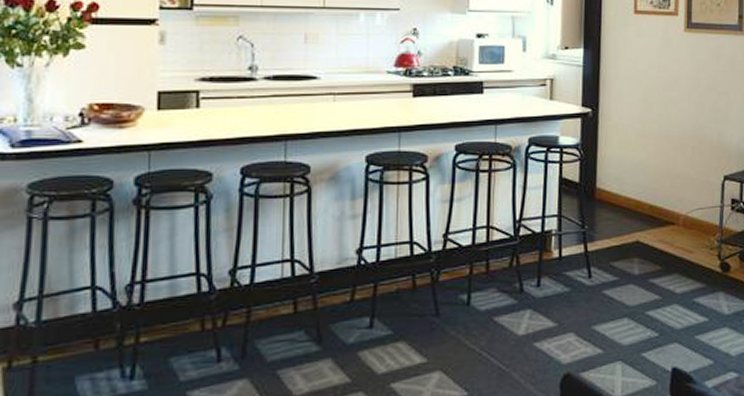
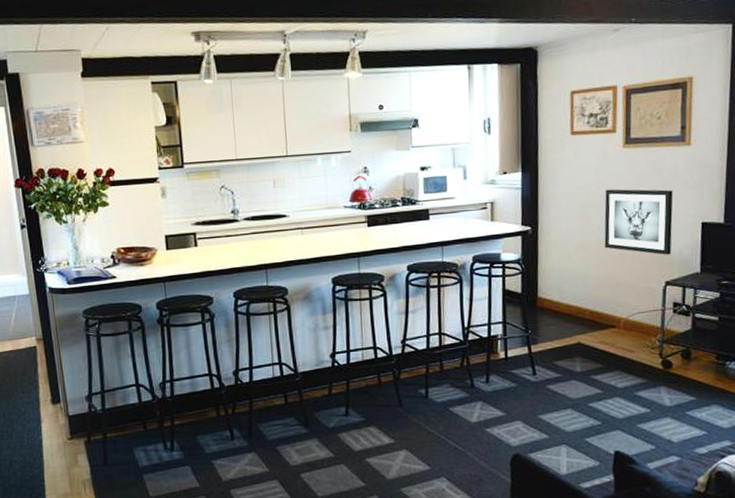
wall art: none [665,74,732,148] -> present [604,189,673,255]

